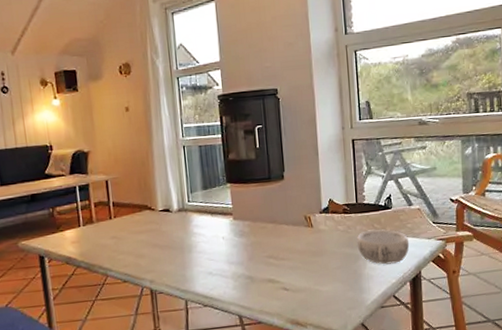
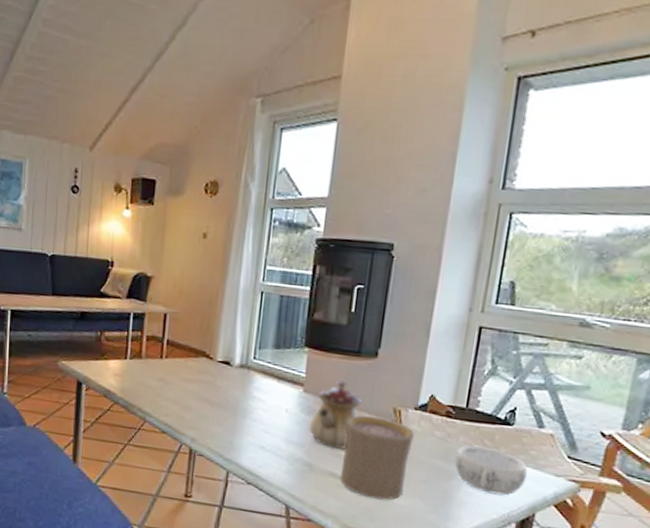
teapot: none [244,203,281,260] -> present [310,380,364,451]
cup: none [270,226,325,292] -> present [341,415,414,500]

